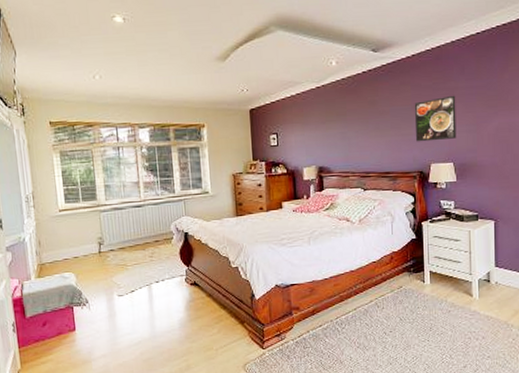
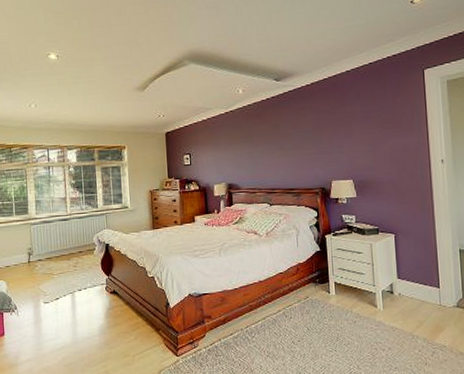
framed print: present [414,95,457,142] -> none [314,118,355,161]

